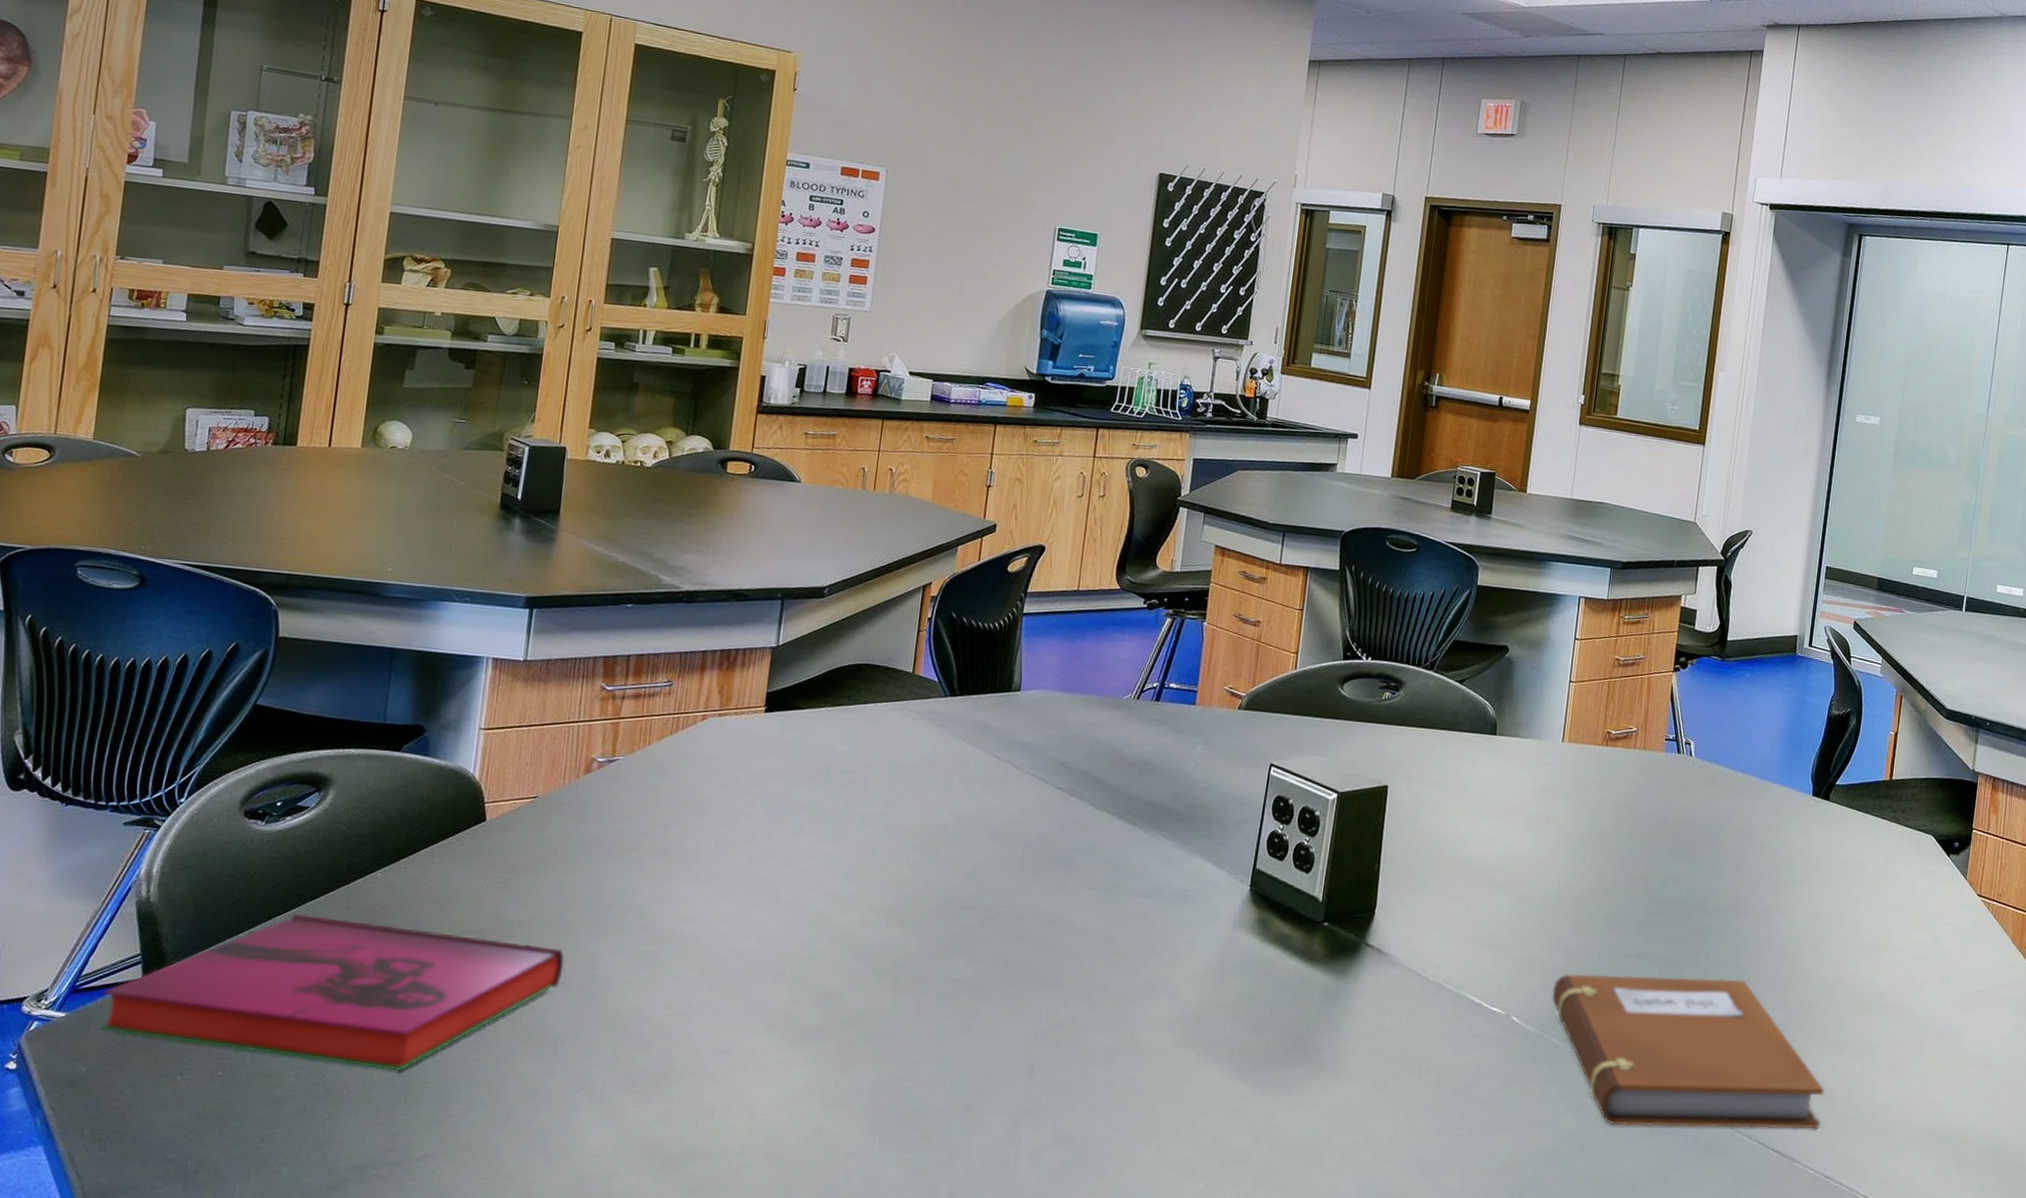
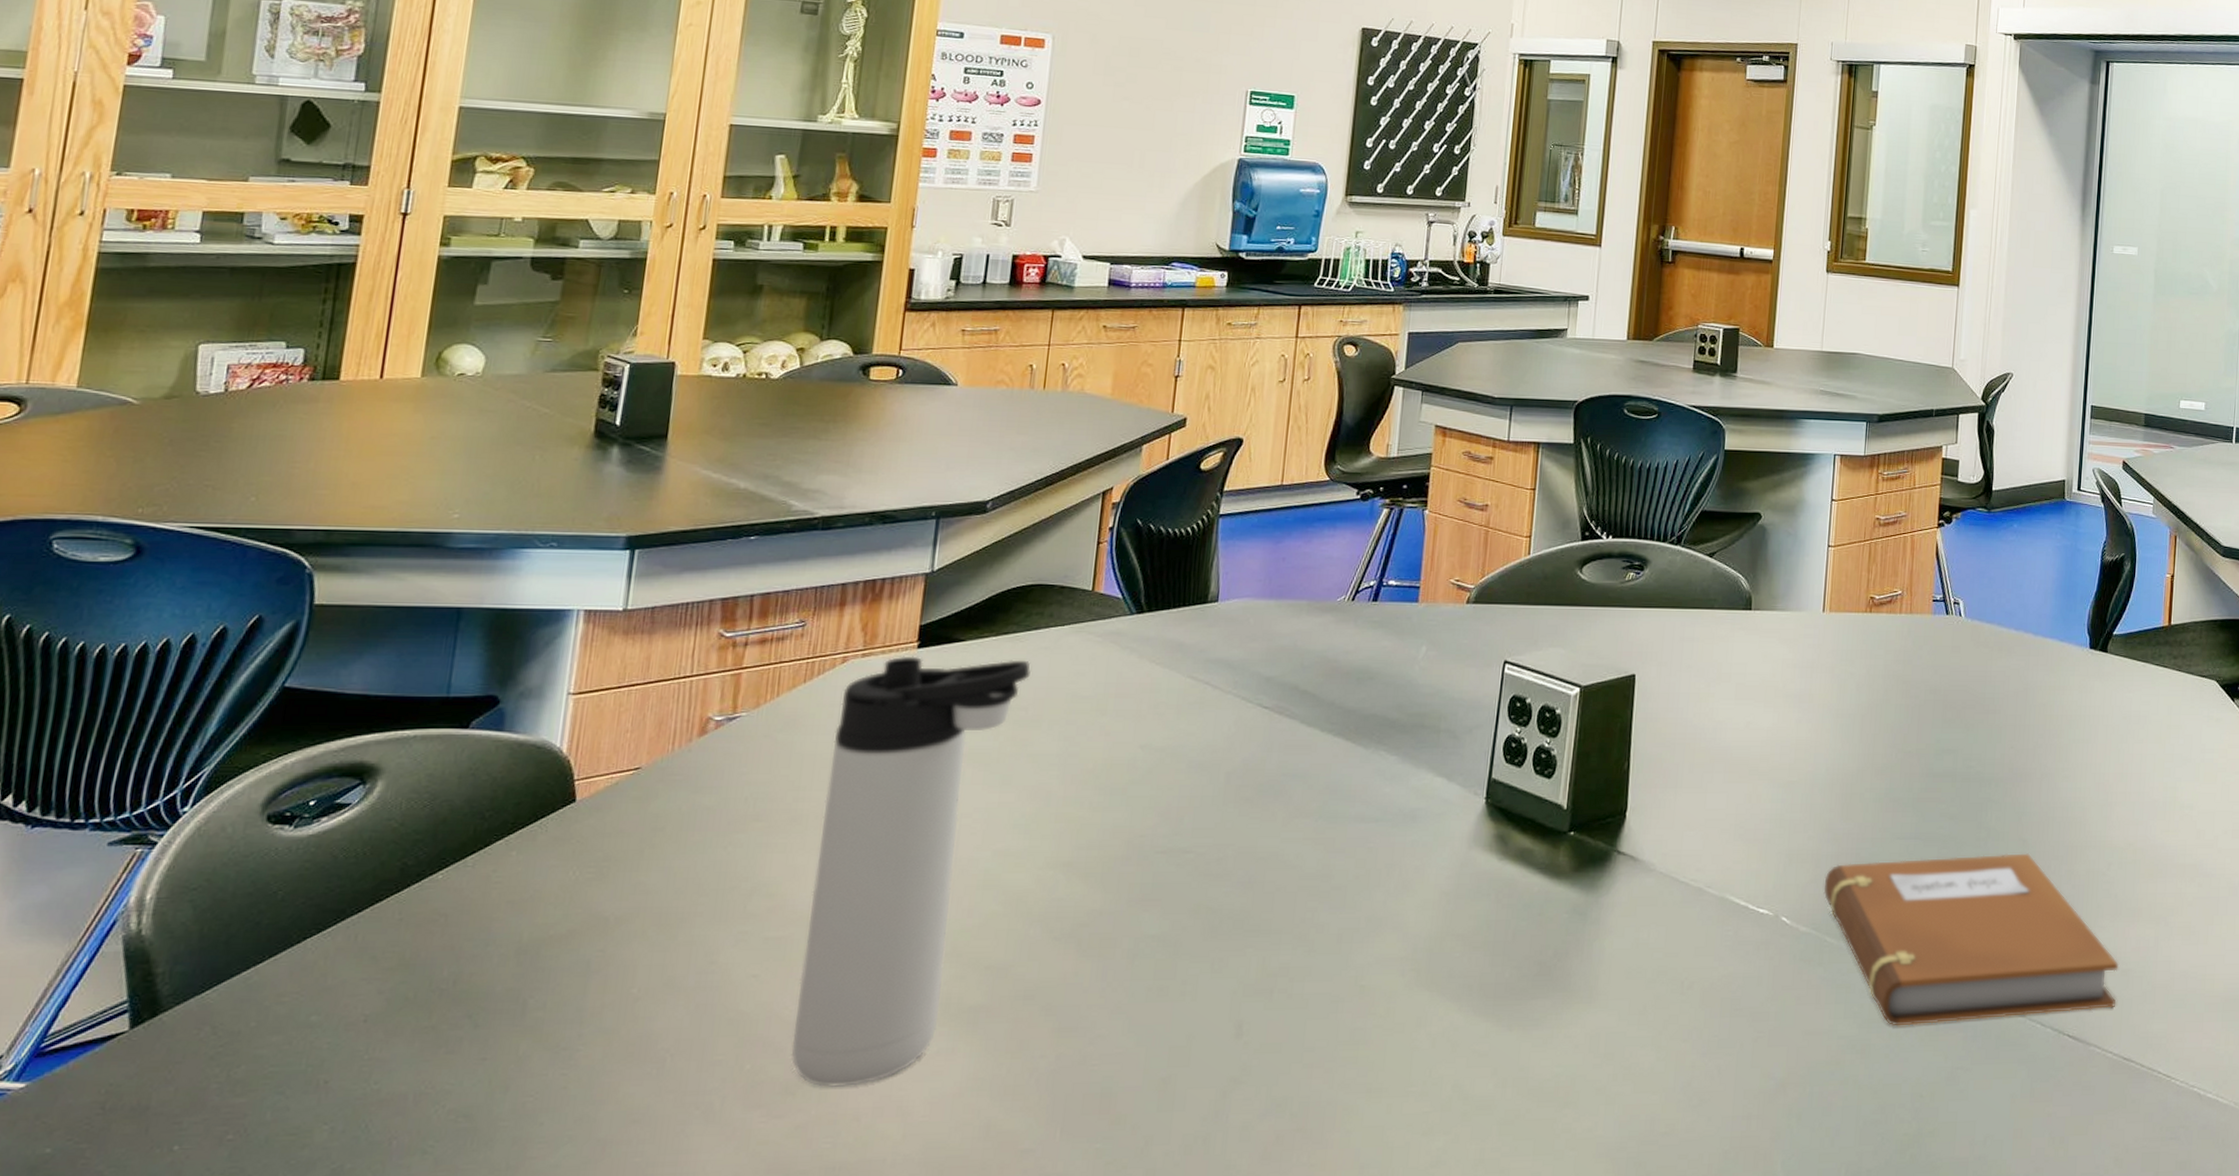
hardback book: present [98,914,565,1072] -> none [70,932,675,1112]
thermos bottle: none [658,718,859,1084] -> present [790,656,1031,1087]

